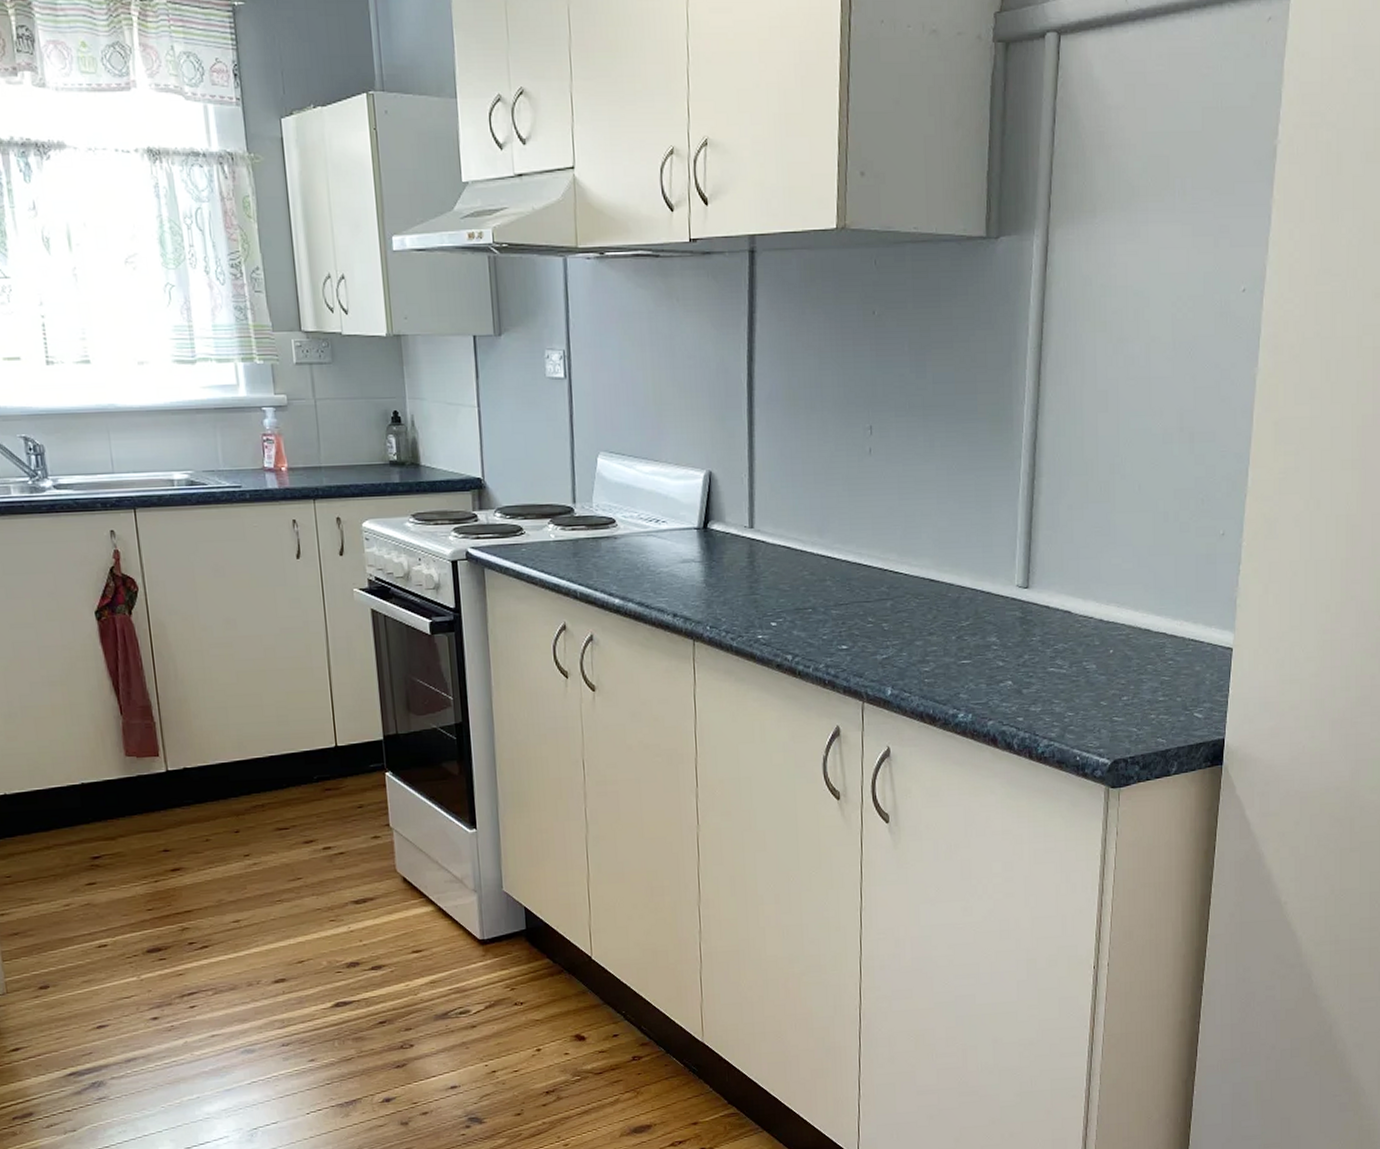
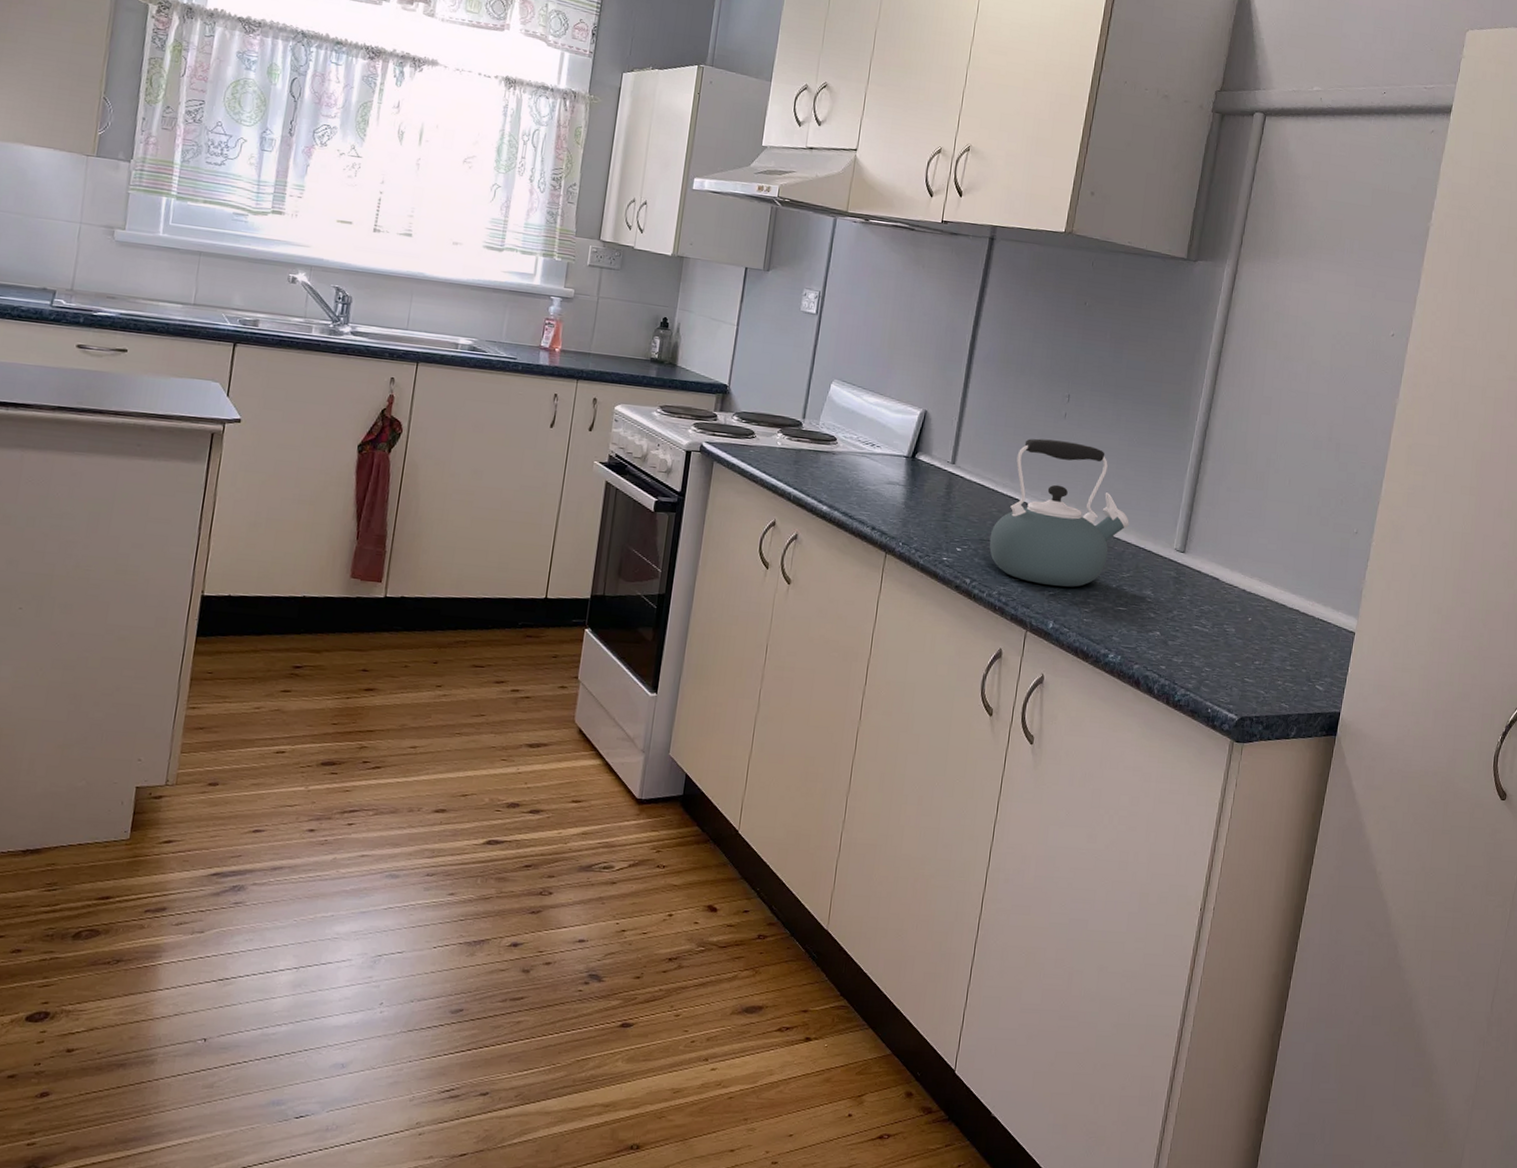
kettle: none [806,481,961,649] -> present [989,438,1129,587]

